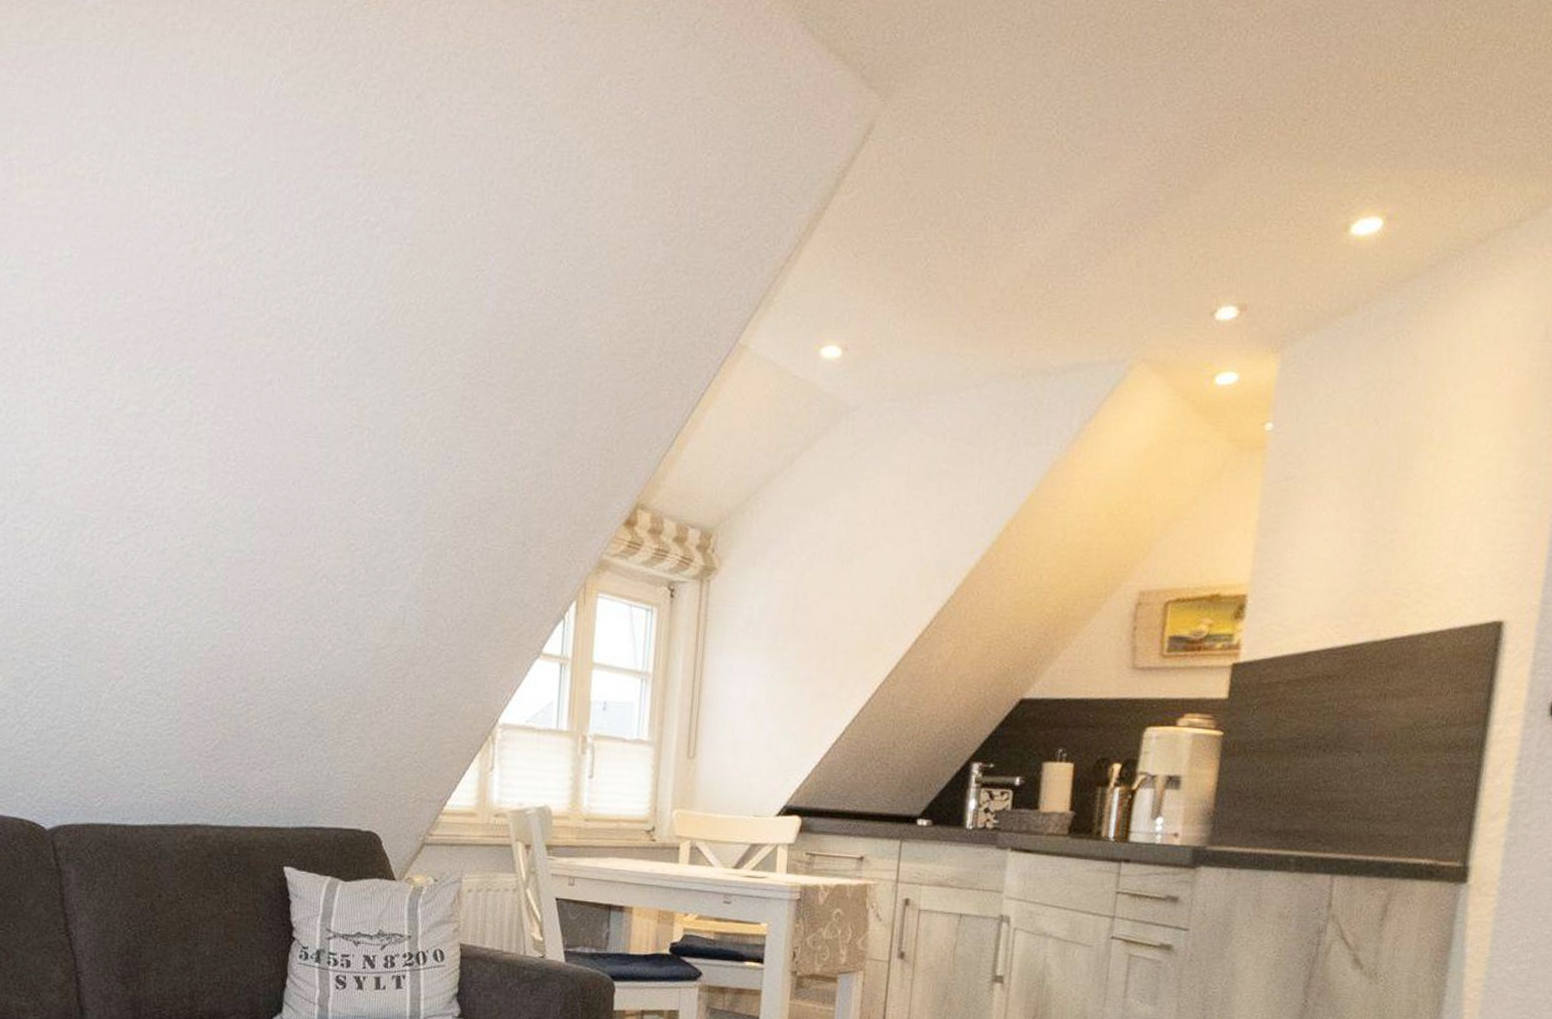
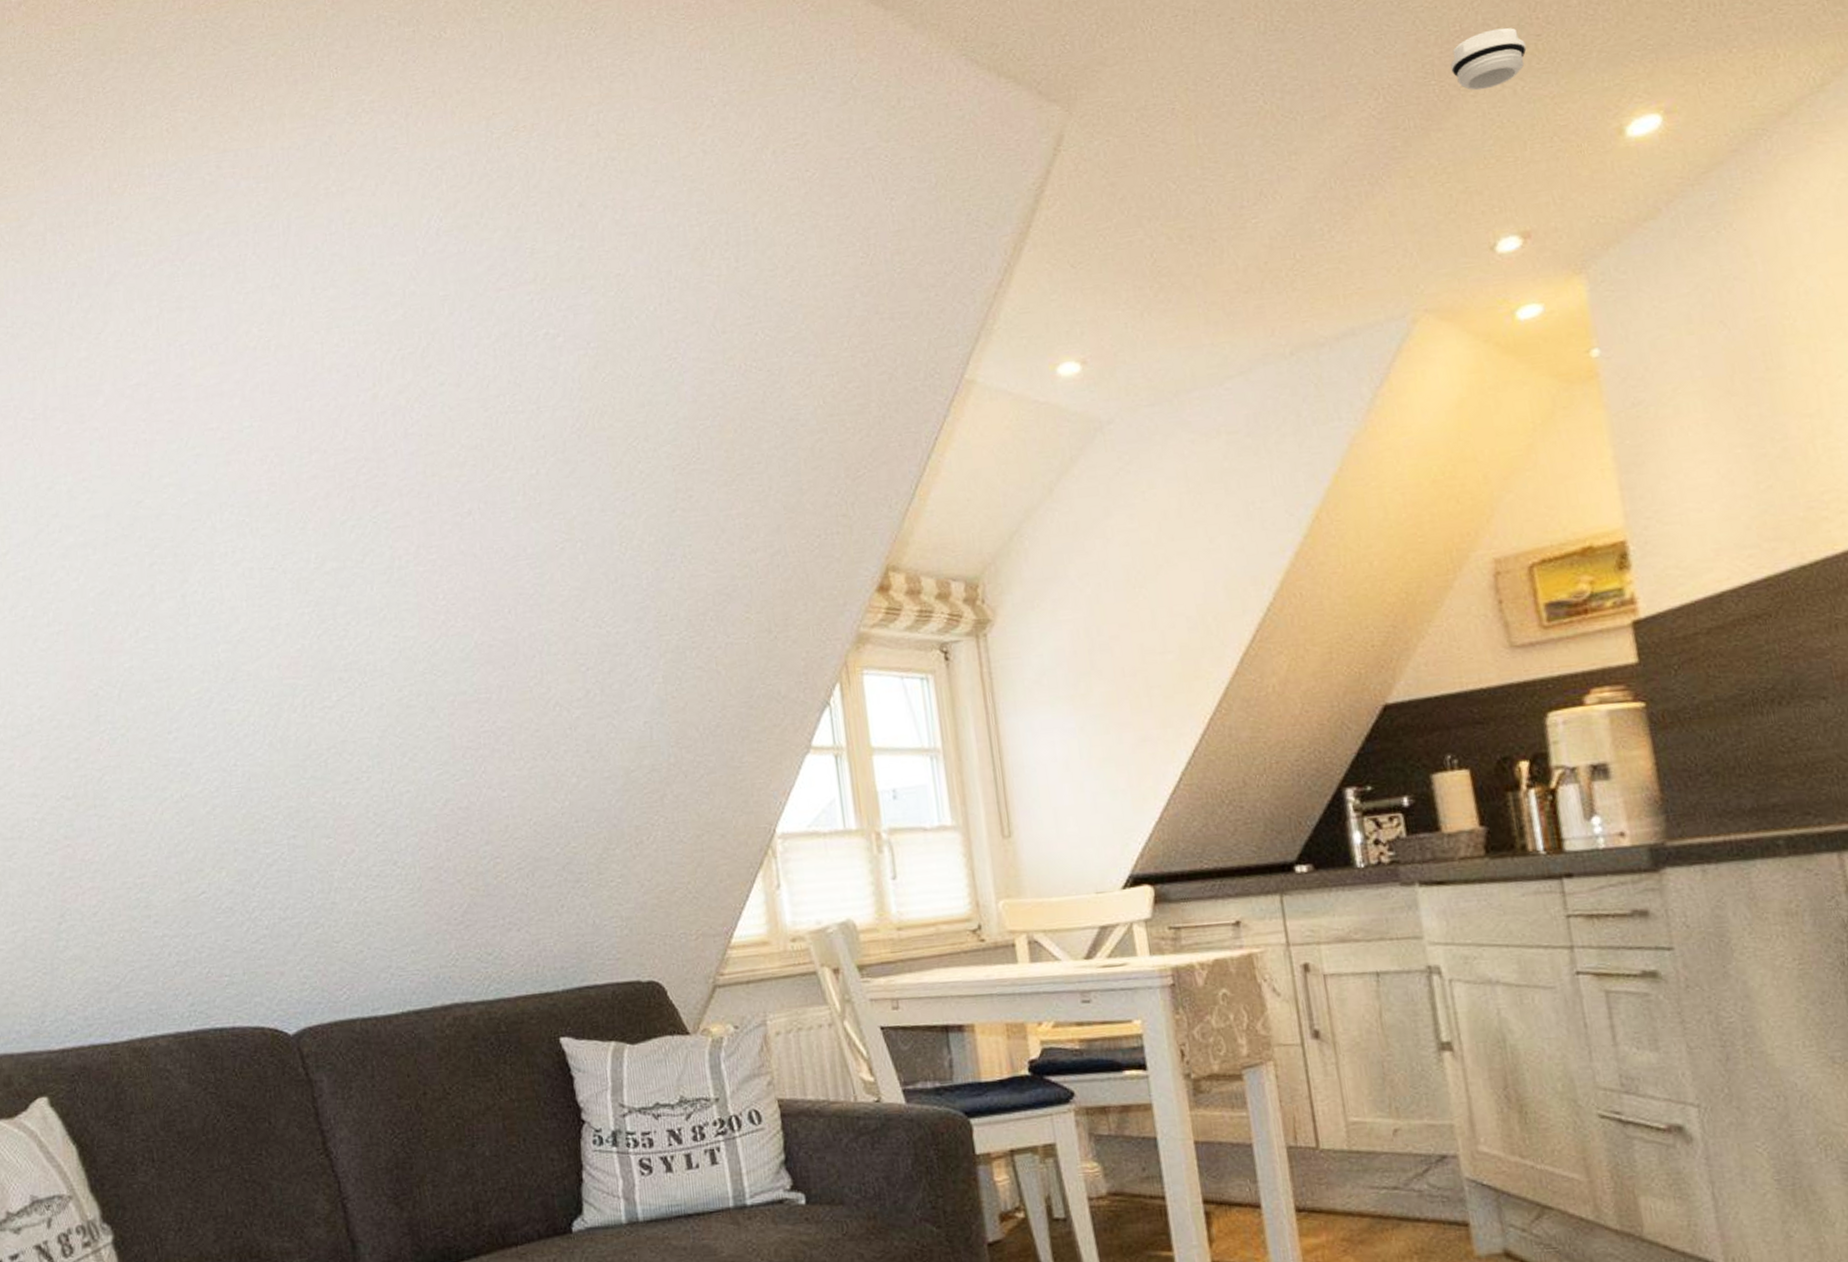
smoke detector: none [1223,105,1292,163] -> present [1450,27,1527,91]

